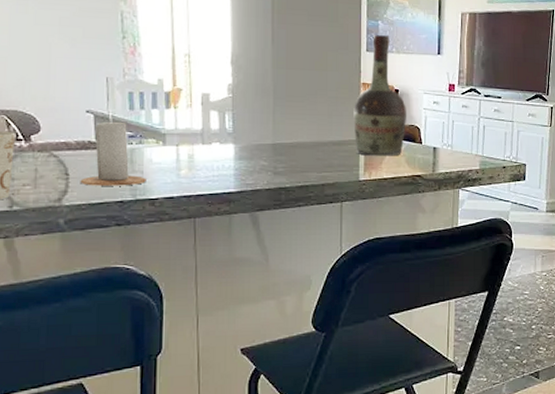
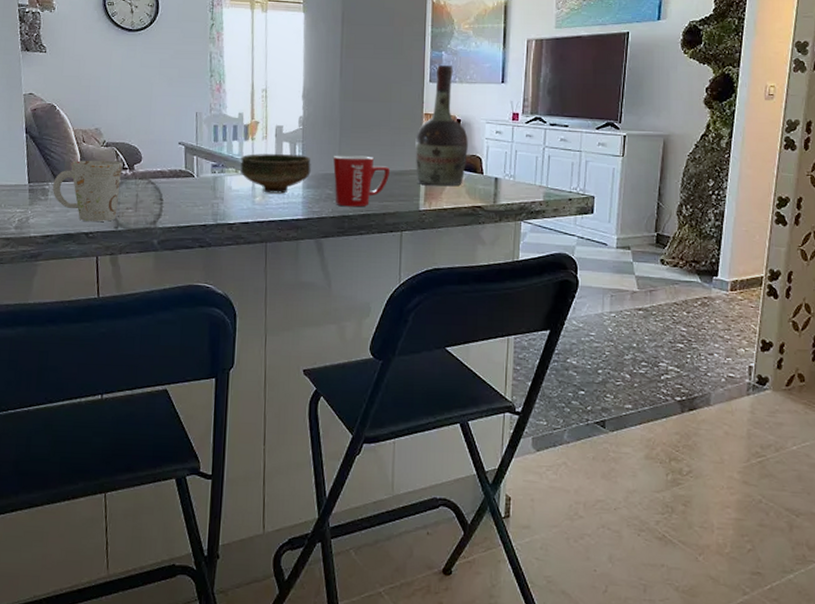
candle: present [80,101,146,186] -> none [171,134,226,211]
bowl: none [162,123,243,166] -> present [240,153,311,194]
mug: none [266,125,329,179] -> present [332,155,391,207]

